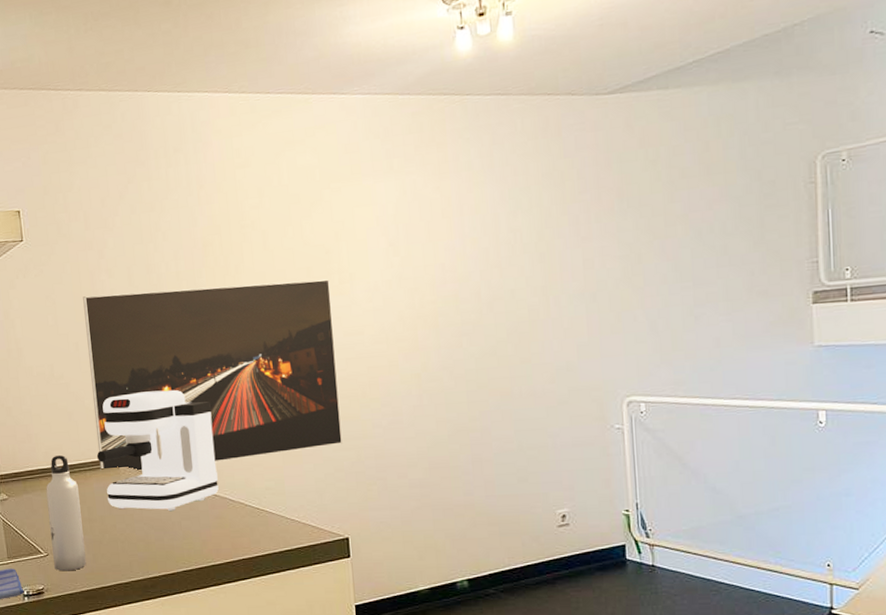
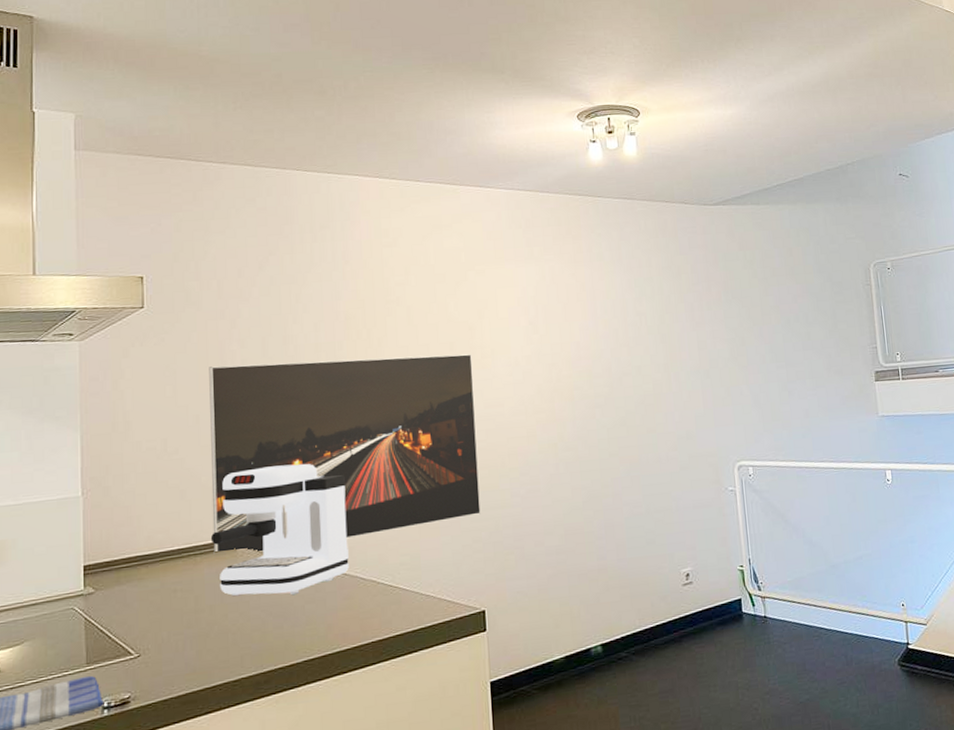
water bottle: present [46,455,87,572] -> none [144,539,188,674]

